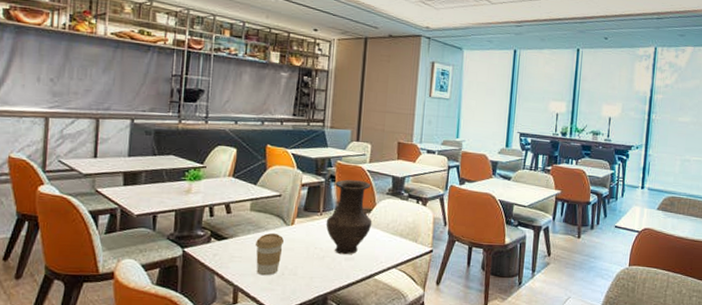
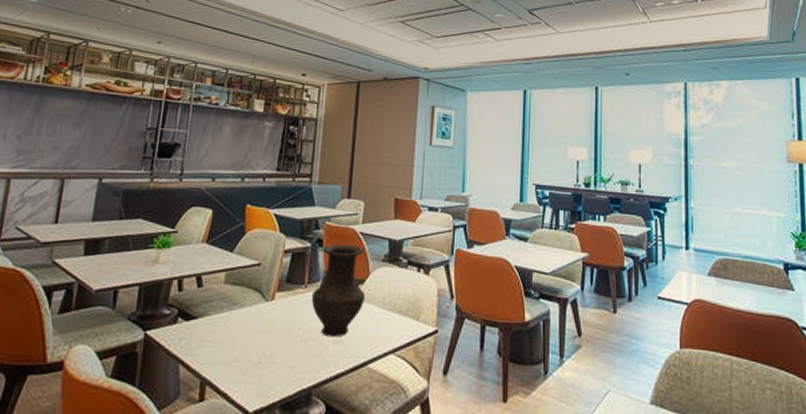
coffee cup: present [256,233,284,276] -> none [228,311,262,365]

